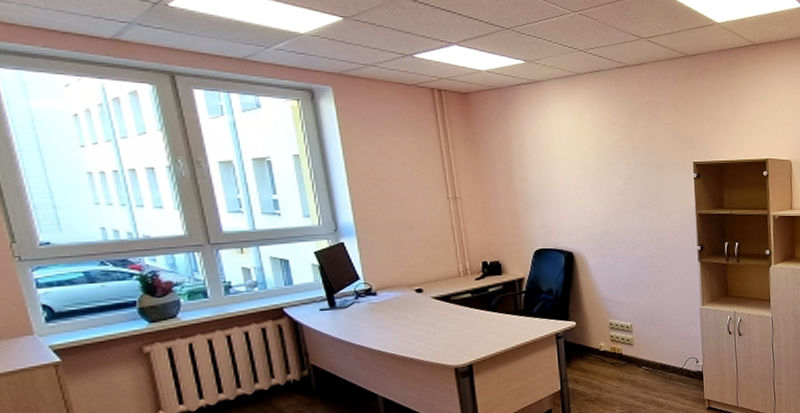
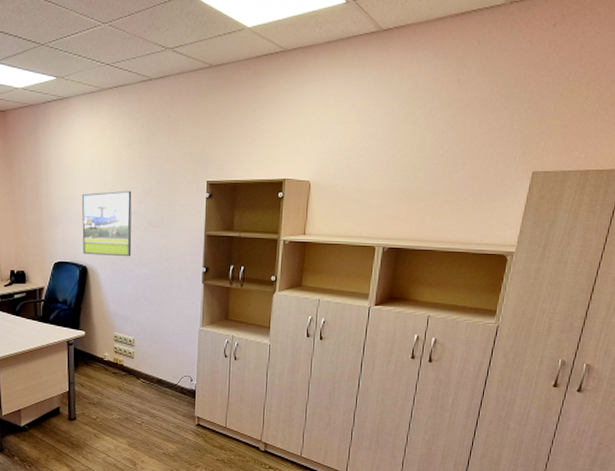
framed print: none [561,173,622,240] -> present [81,190,132,257]

